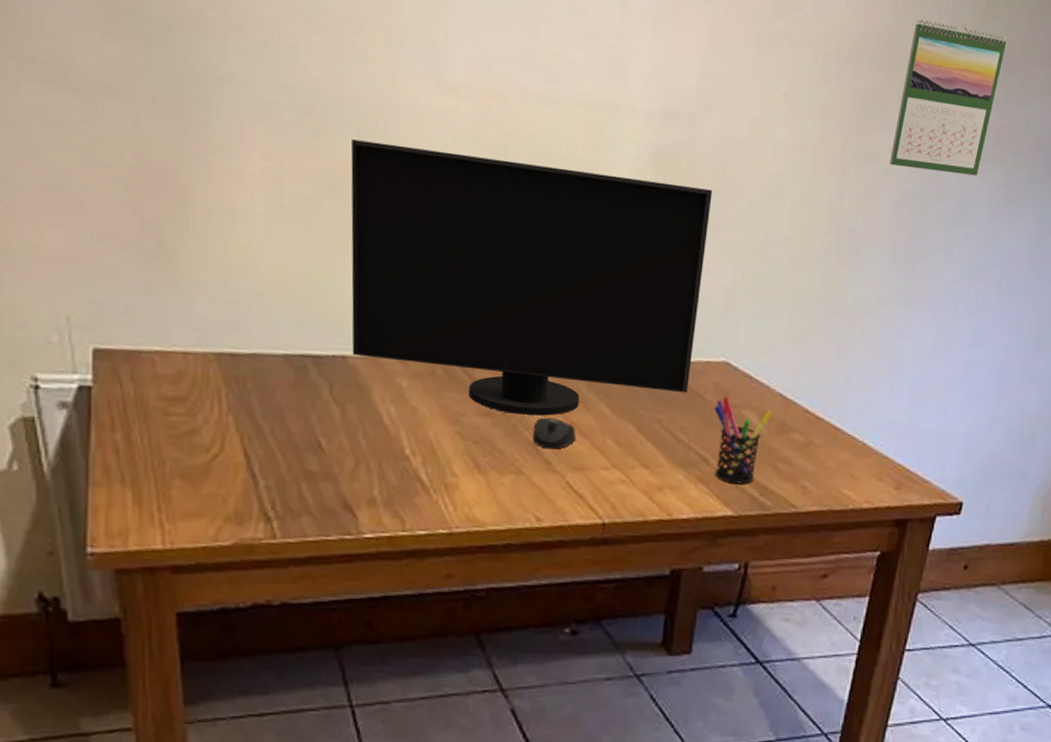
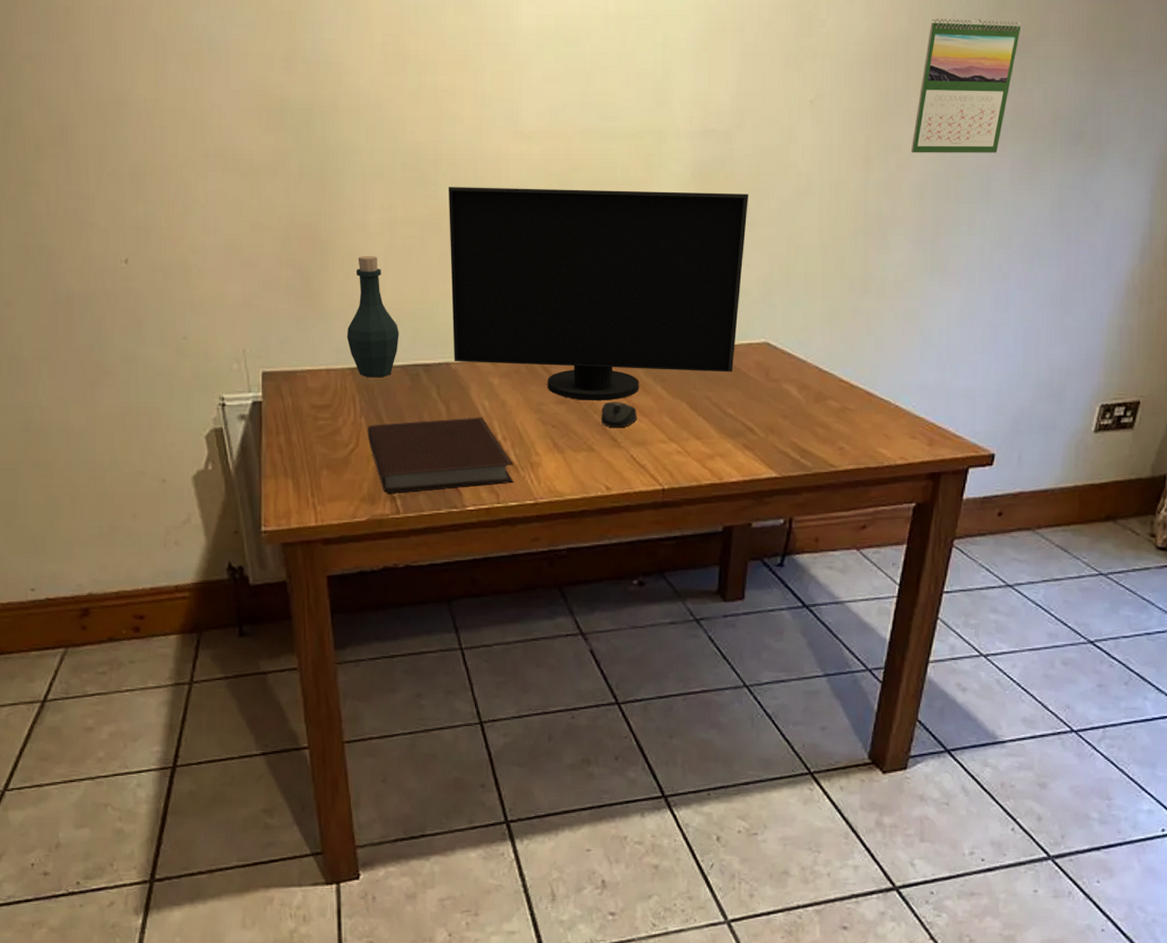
bottle: none [211,212,282,368] -> present [346,255,399,378]
notebook: none [235,425,424,513] -> present [367,417,514,493]
pen holder: present [714,396,773,484] -> none [757,373,810,449]

